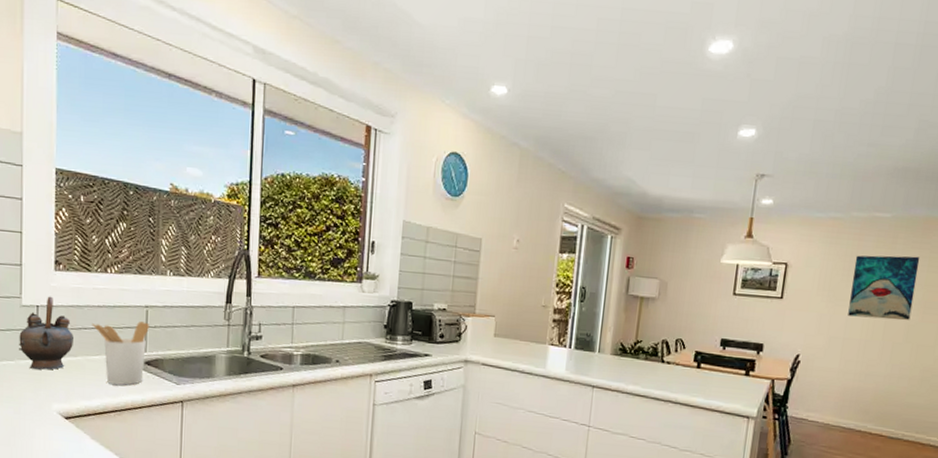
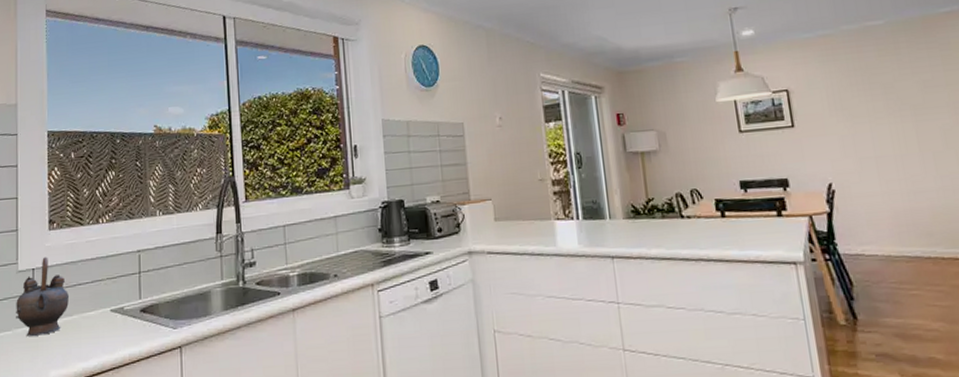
utensil holder: present [92,321,149,385] -> none [86,267,142,340]
wall art: present [848,255,920,321] -> none [860,57,943,132]

